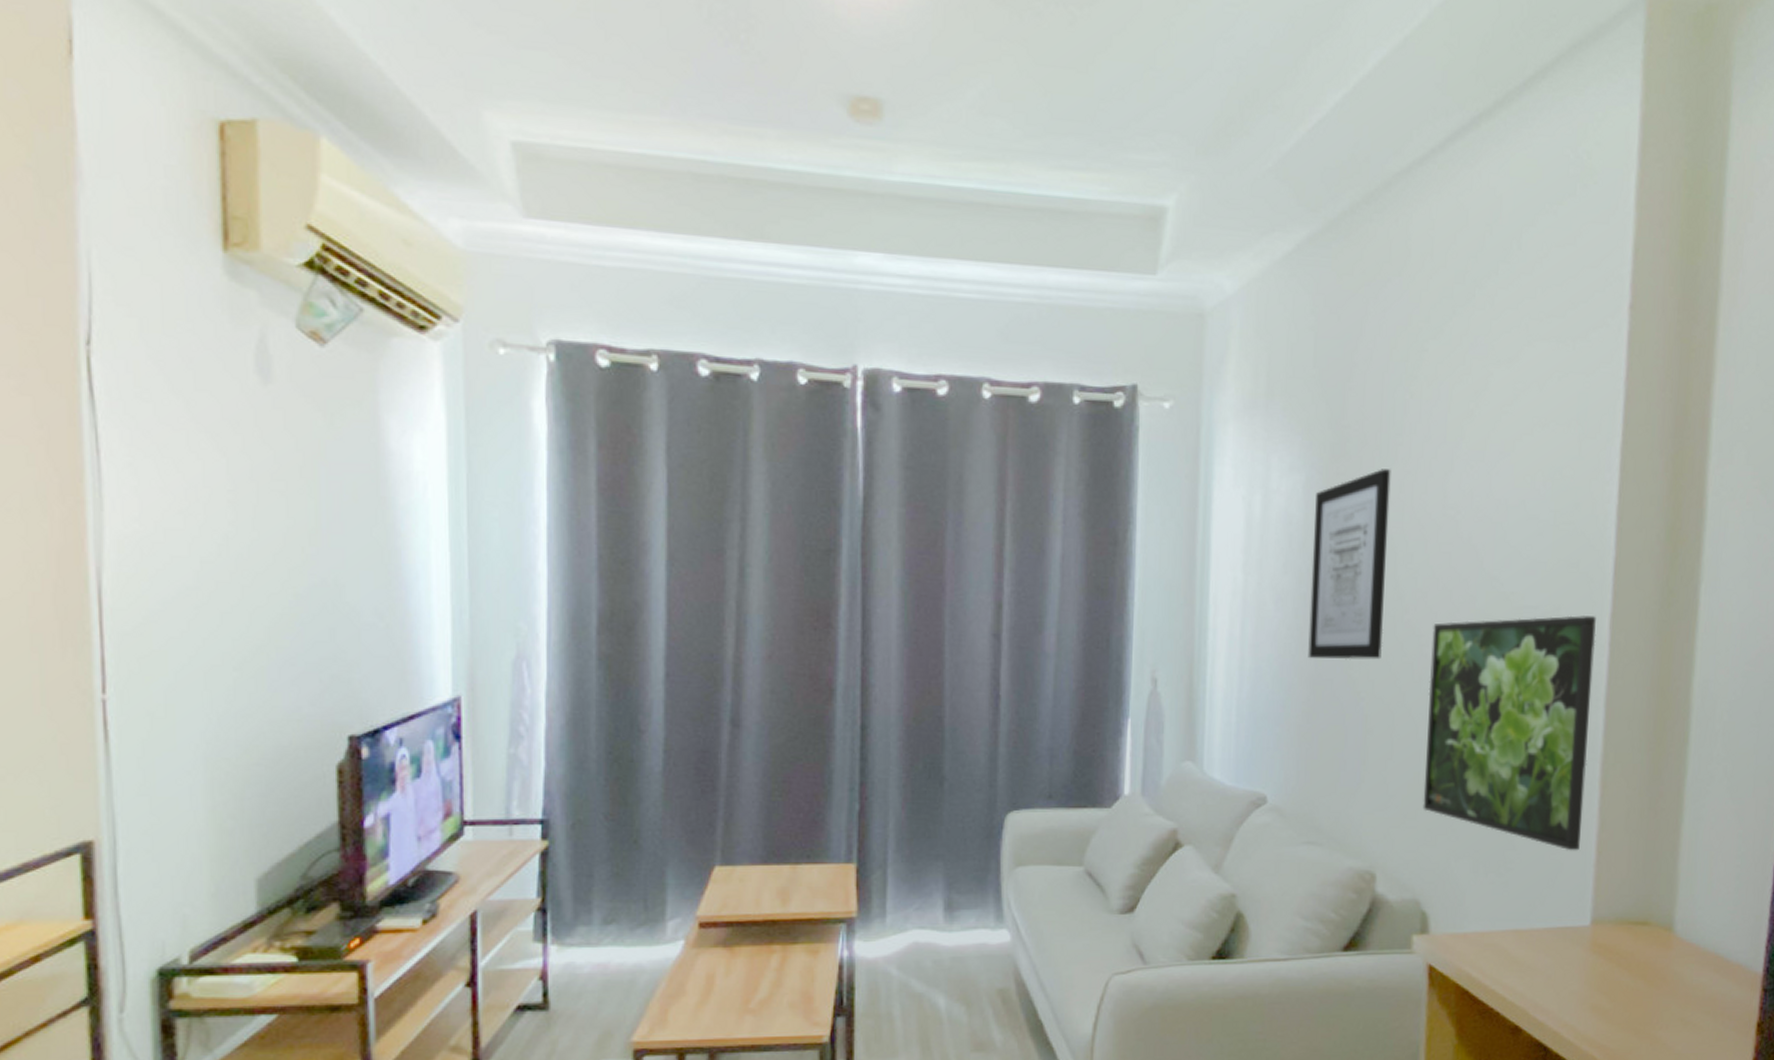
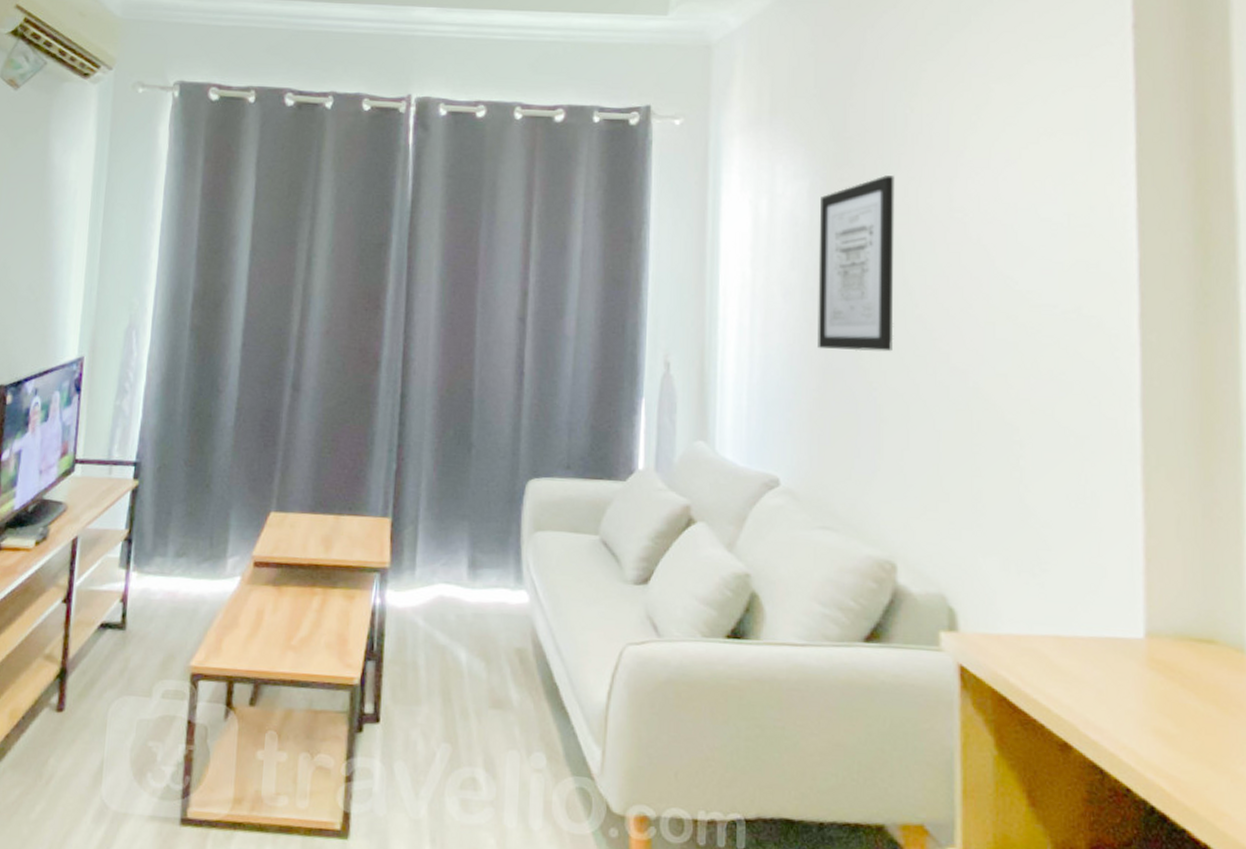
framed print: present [1423,615,1596,851] -> none [944,314,1126,556]

